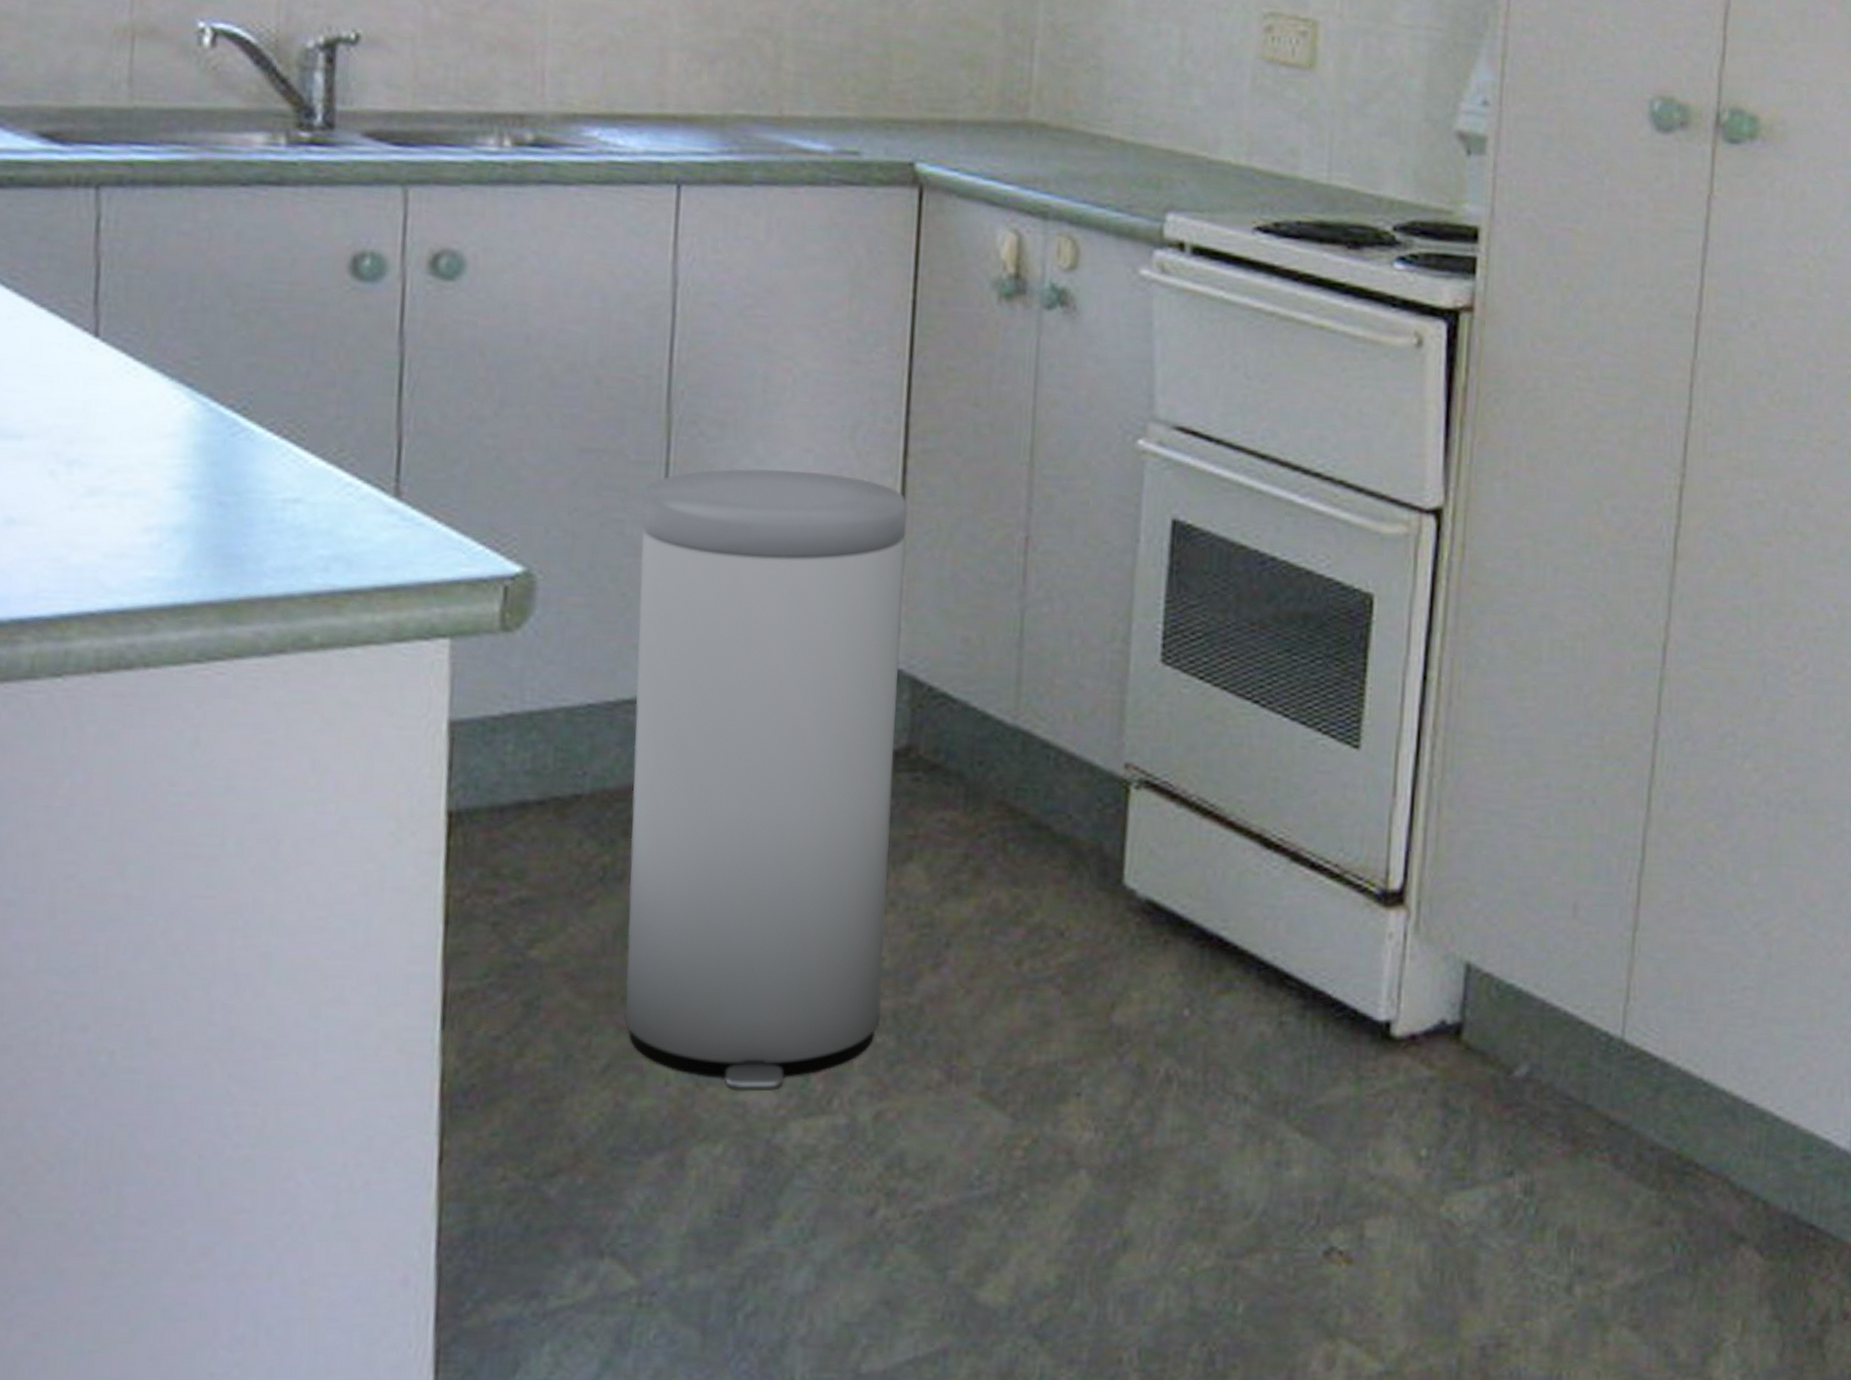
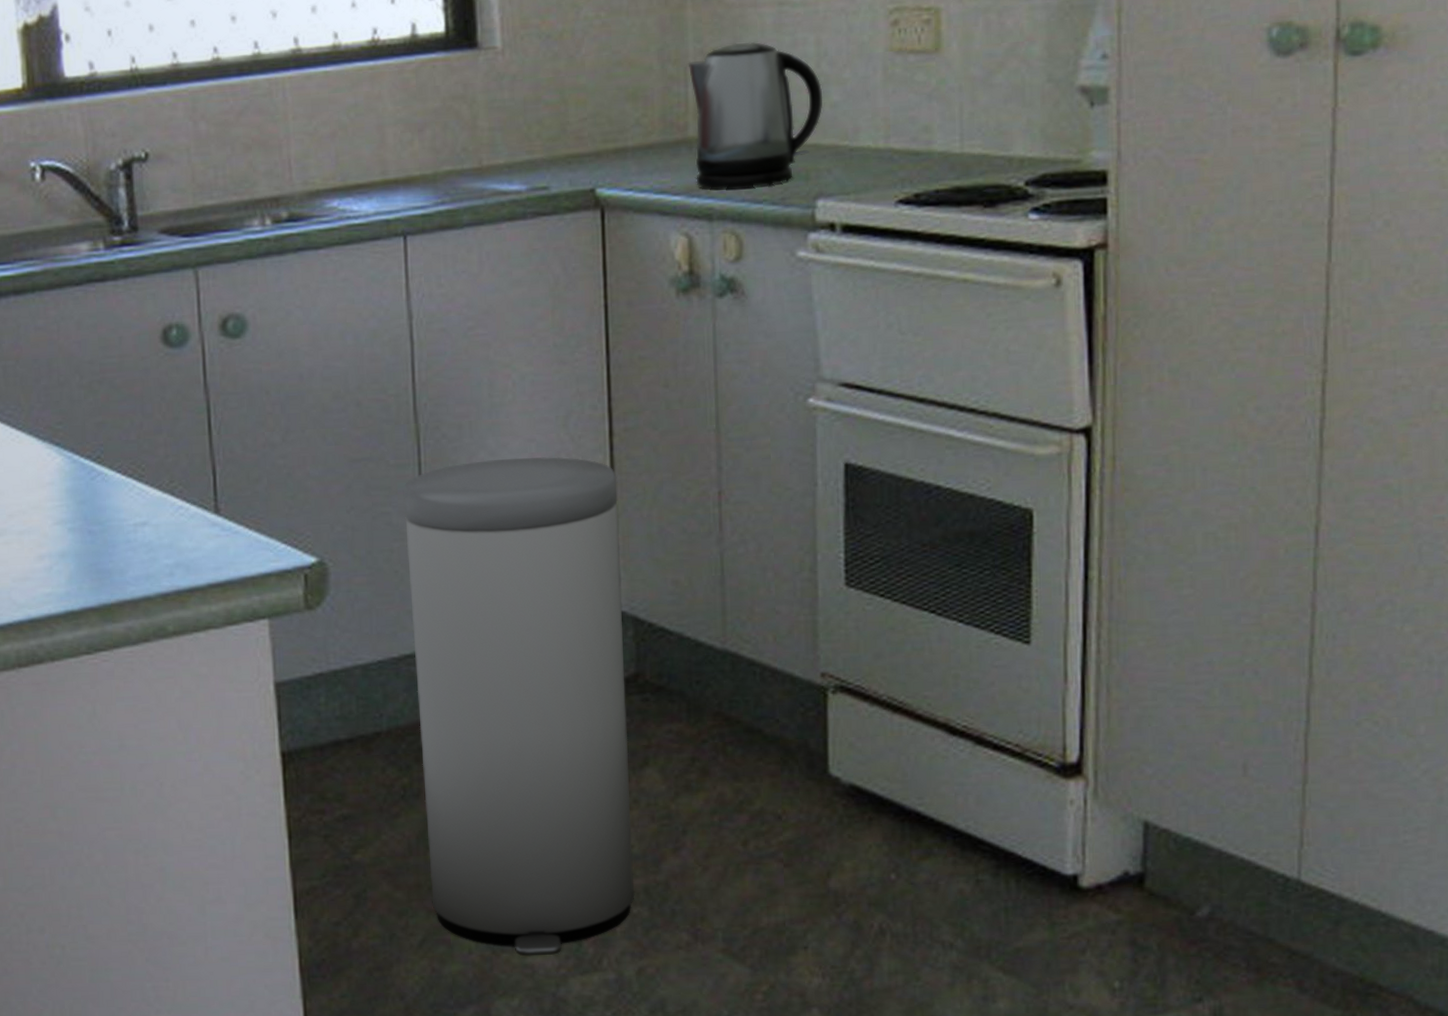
kettle: none [1033,21,1184,189] -> present [687,41,823,189]

